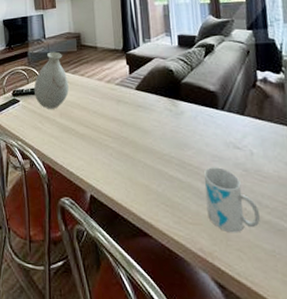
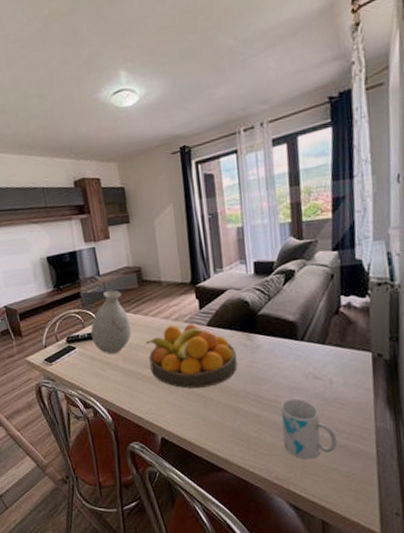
fruit bowl: none [81,87,163,148] -> present [146,324,237,389]

